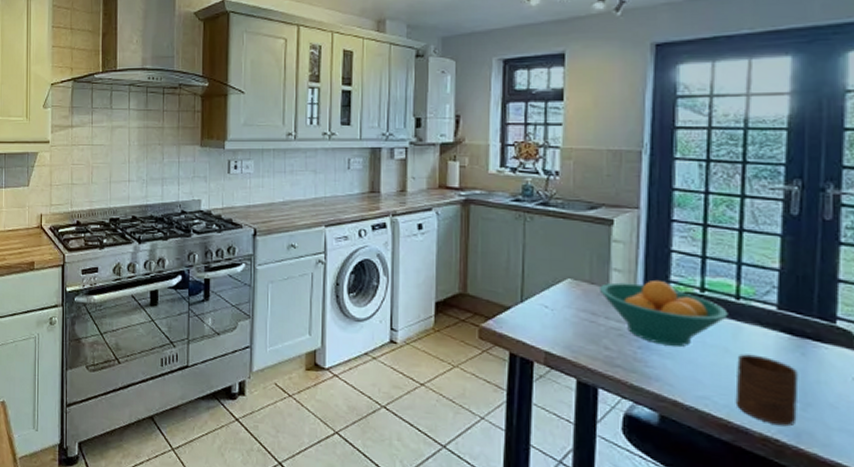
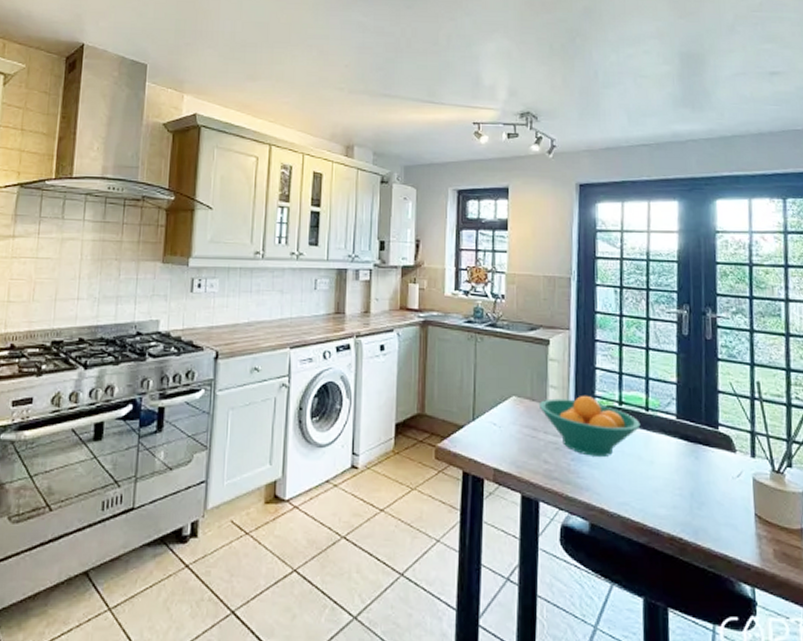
cup: present [735,354,799,427] -> none [648,460,695,525]

